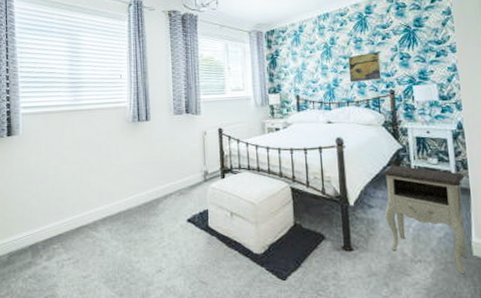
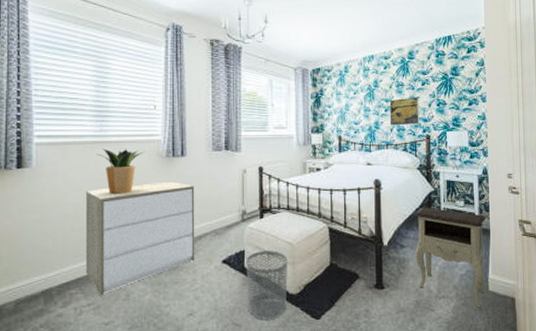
dresser: none [63,144,162,251] -> present [85,181,195,296]
potted plant: none [72,116,114,157] -> present [97,148,146,194]
waste bin: none [210,210,252,279] -> present [246,251,288,320]

